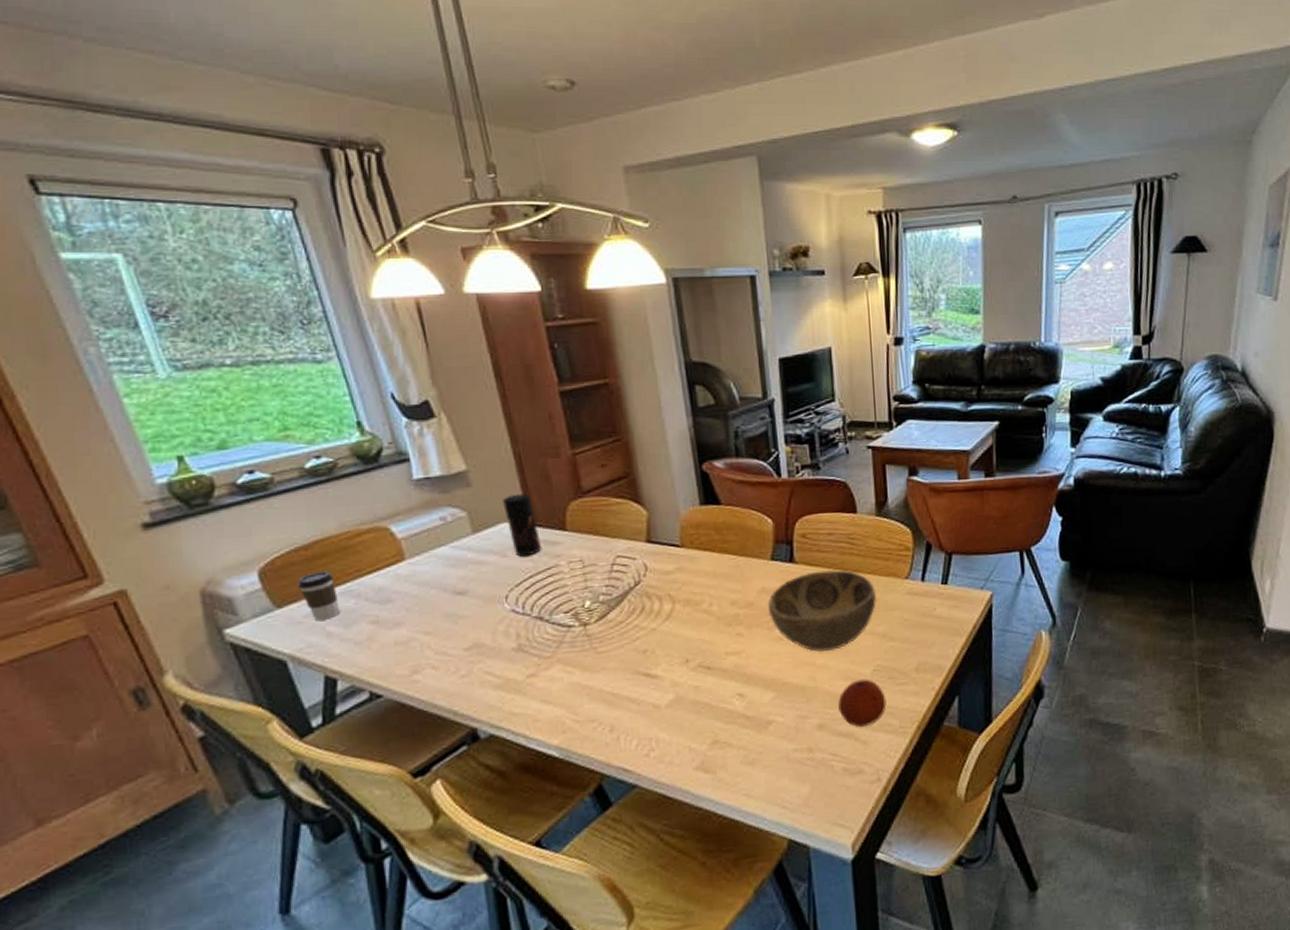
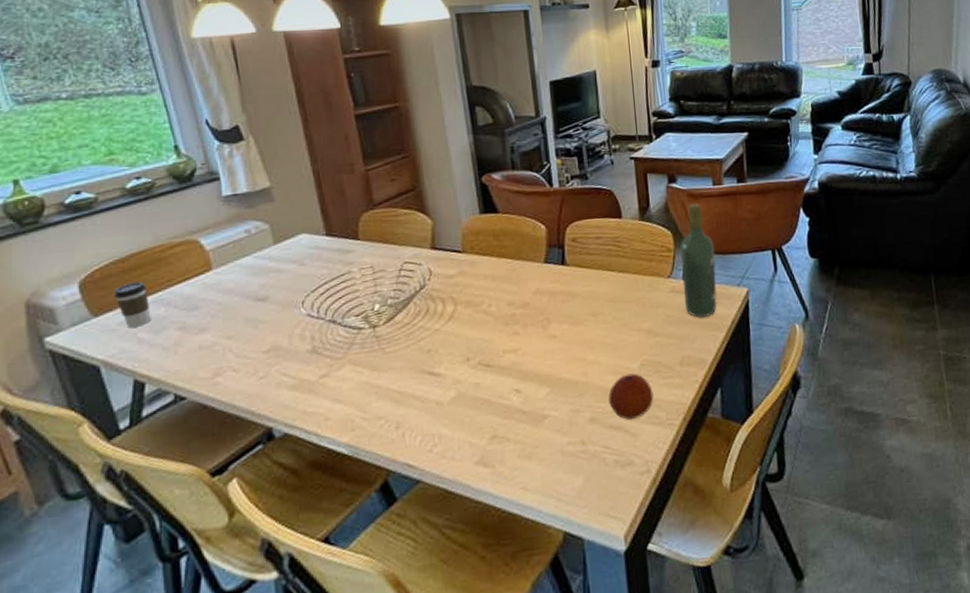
pepper grinder: present [503,493,542,557] -> none [302,206,337,265]
decorative bowl: present [767,569,877,652] -> none [541,270,643,348]
wine bottle: none [920,499,959,622] -> present [680,204,717,317]

